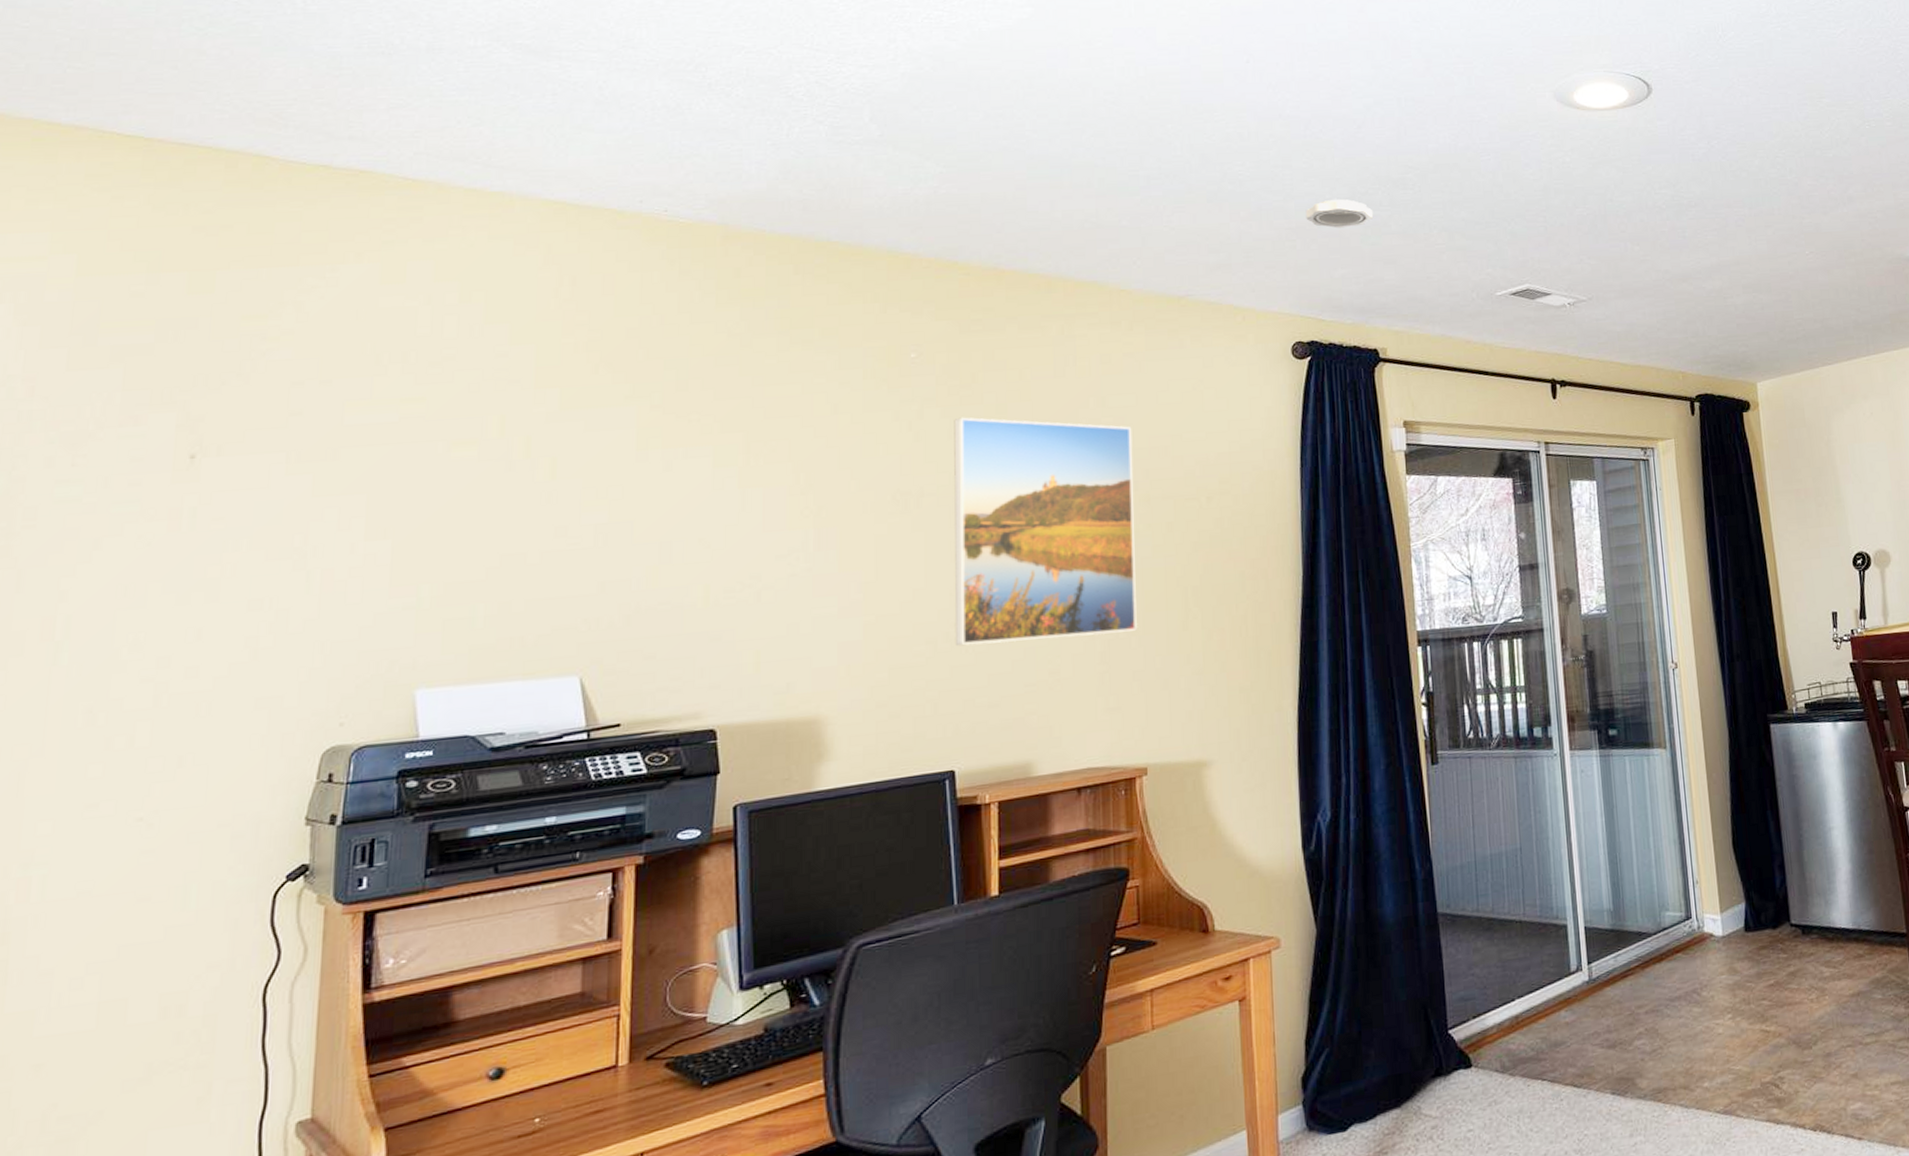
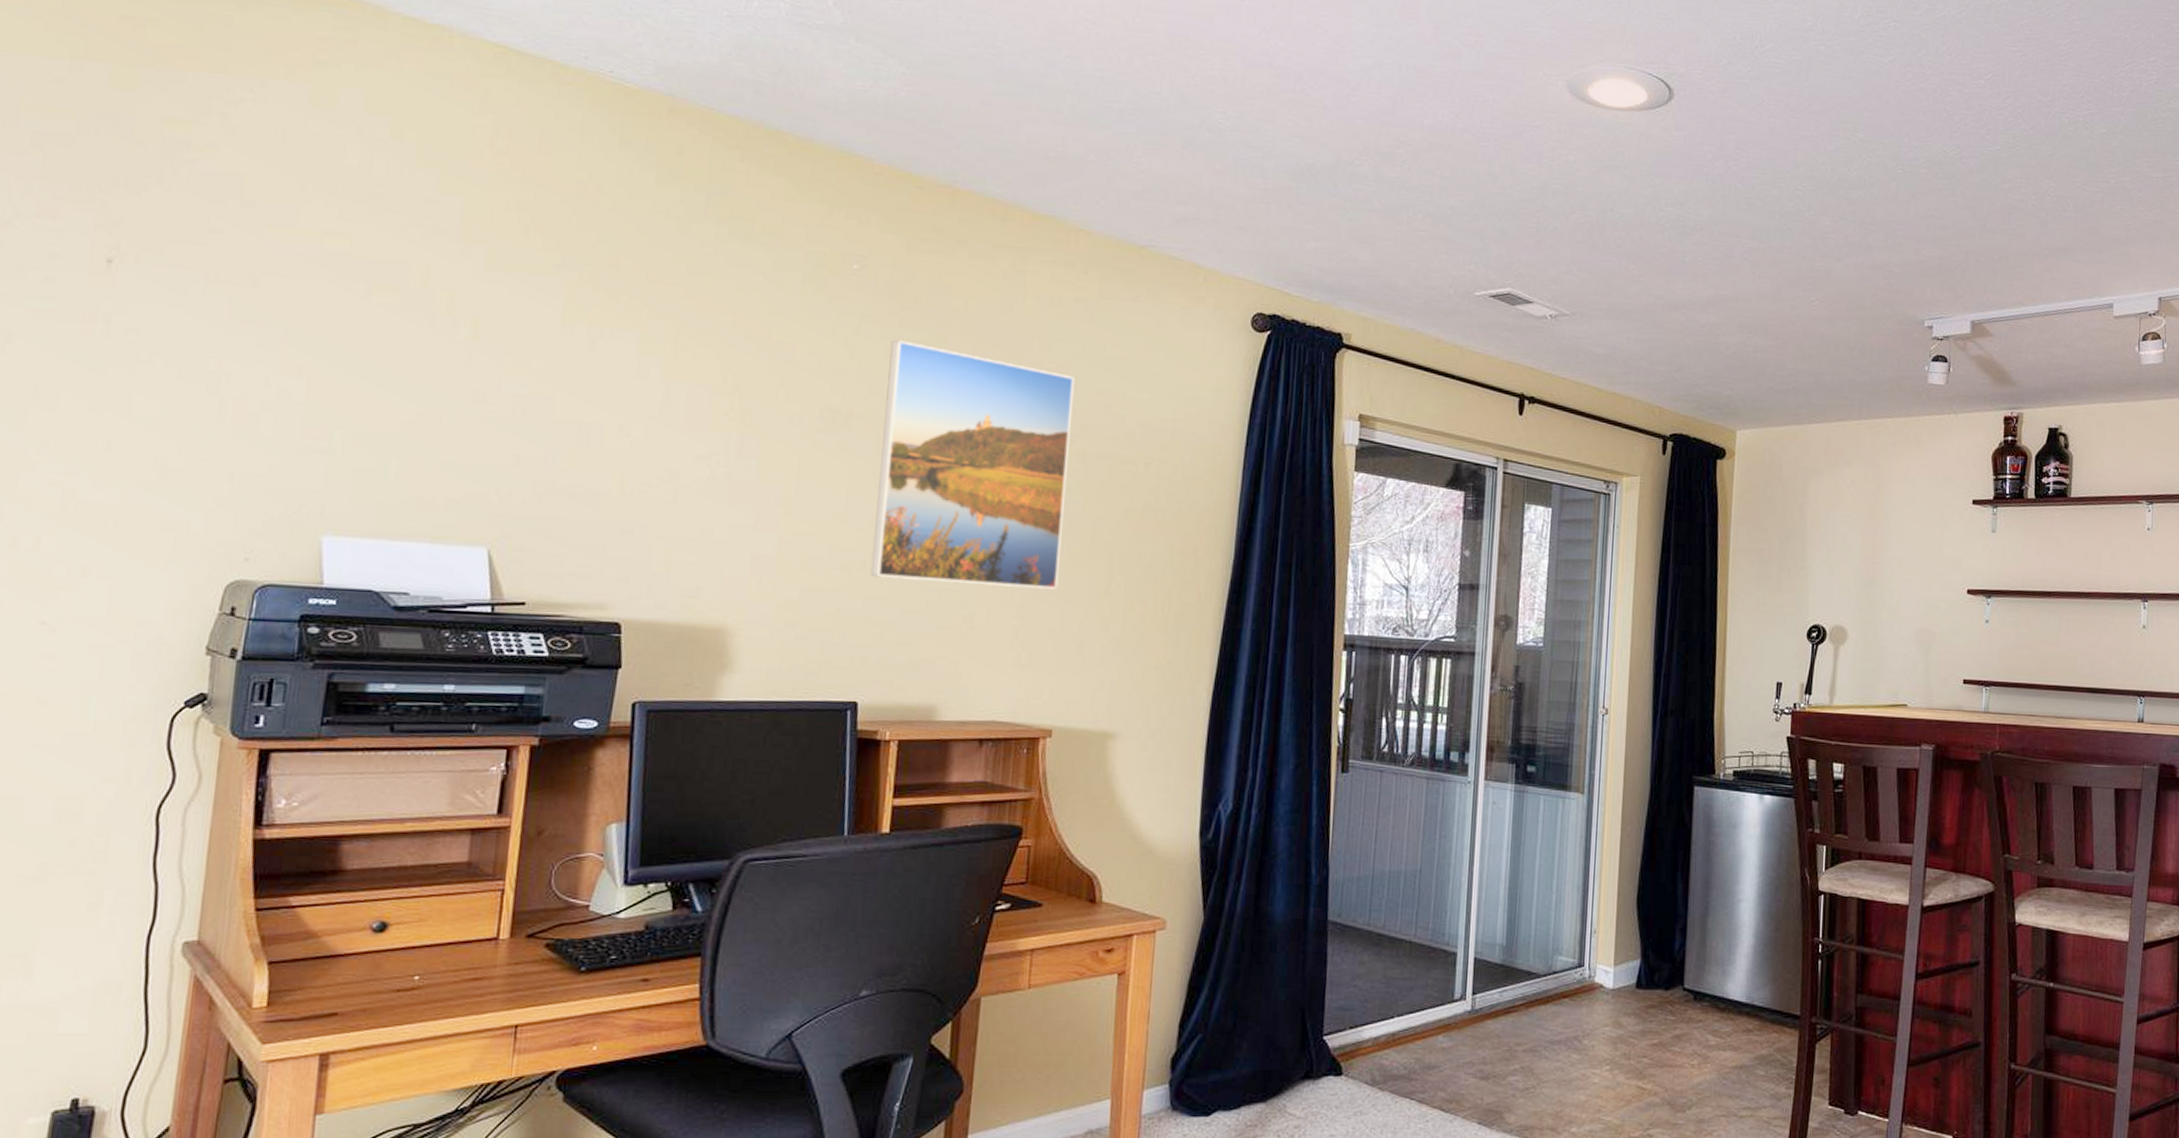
smoke detector: present [1305,199,1374,229] -> none [1284,164,1357,199]

